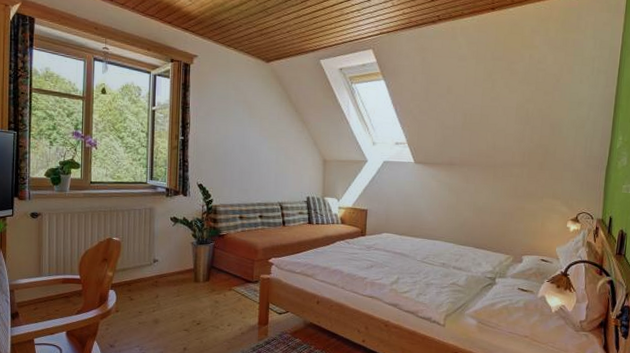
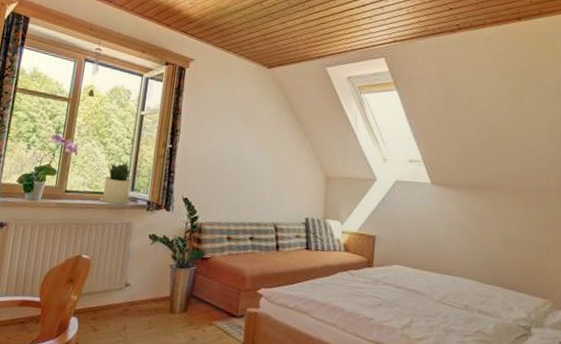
planter: none [122,154,152,193] -> present [99,161,132,206]

